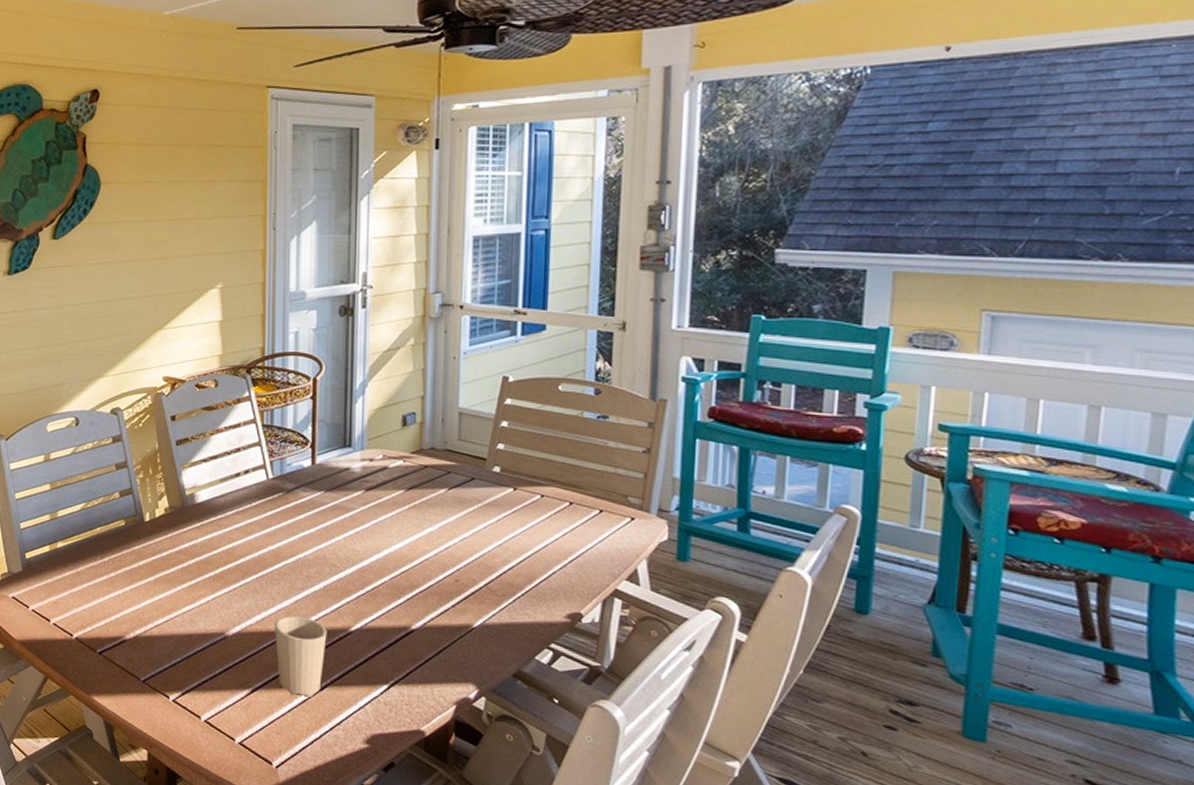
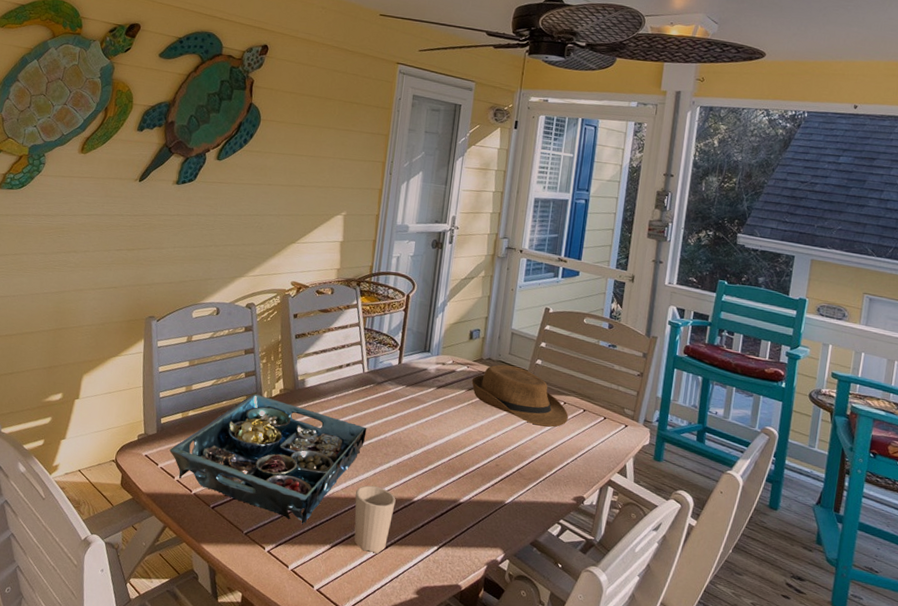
serving tray: none [40,516,280,668] -> present [169,393,367,525]
fedora: none [411,454,549,528] -> present [471,364,569,427]

